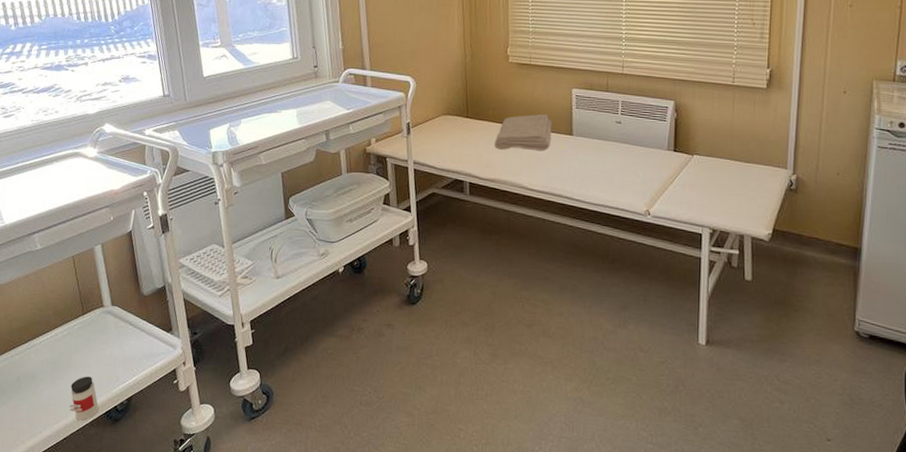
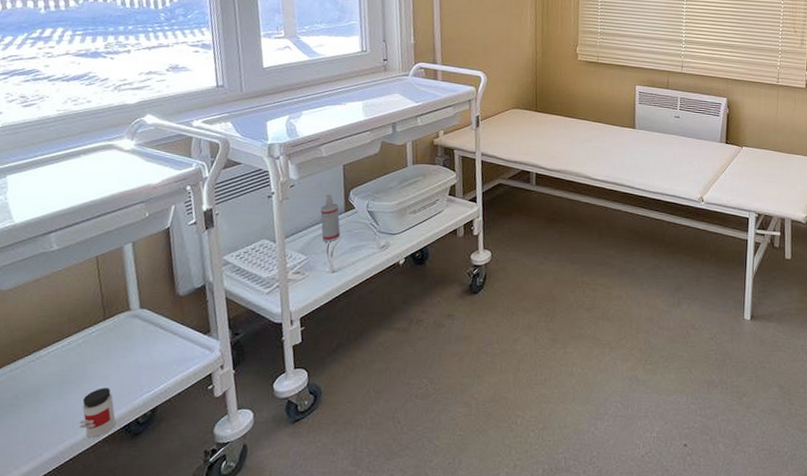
spray bottle: none [263,201,283,249] -> present [320,194,341,242]
towel: present [494,113,552,151] -> none [561,108,617,144]

